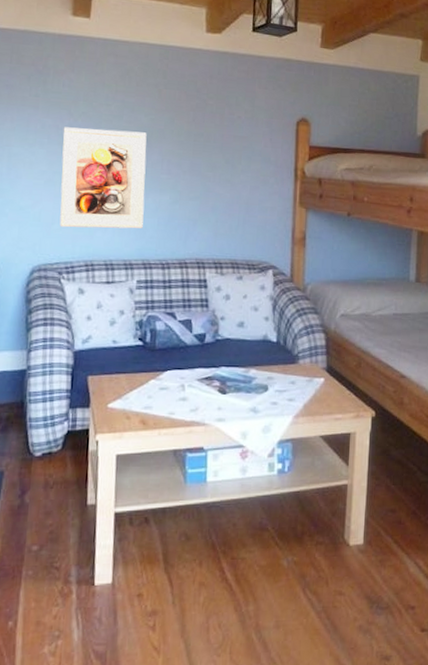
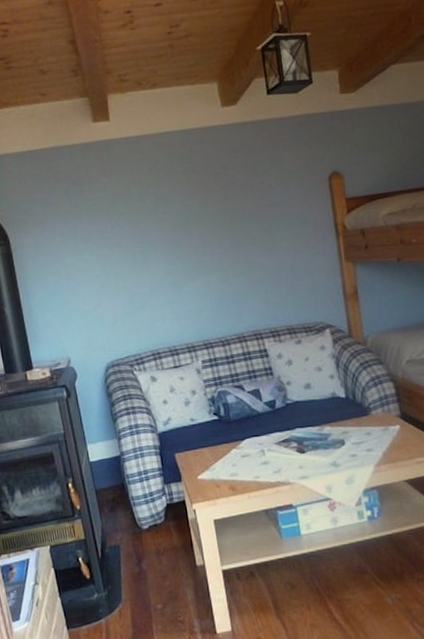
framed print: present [59,127,147,229] -> none [107,219,197,324]

